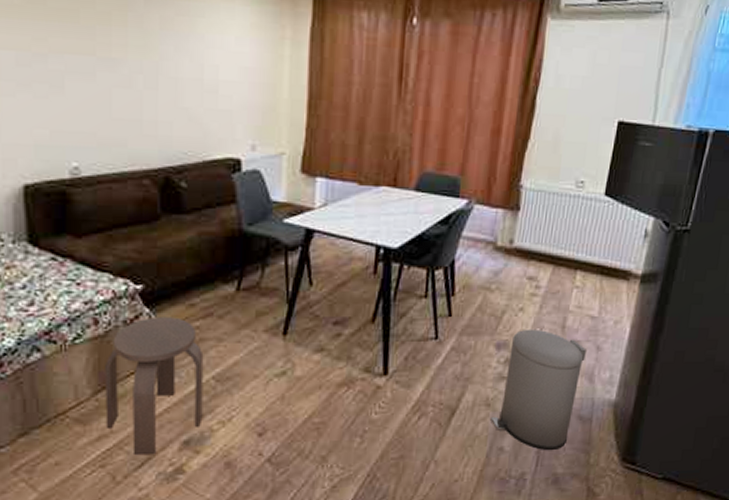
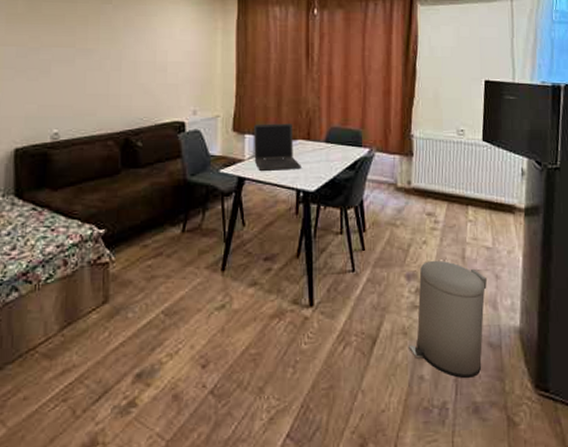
stool: present [105,317,204,454] -> none [69,257,155,388]
laptop: none [326,165,384,223] -> present [254,123,301,171]

